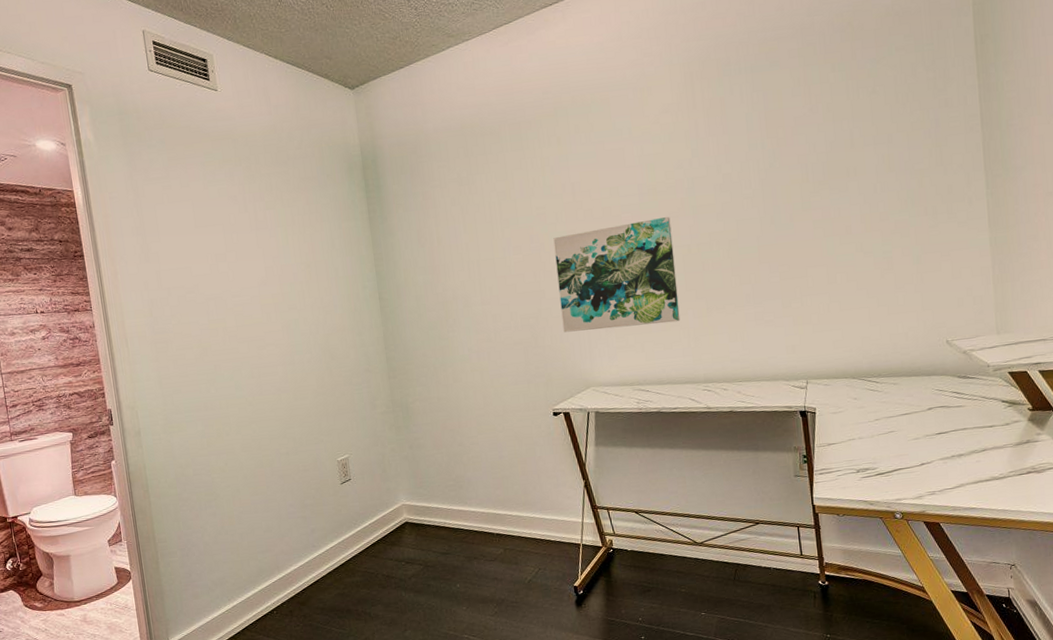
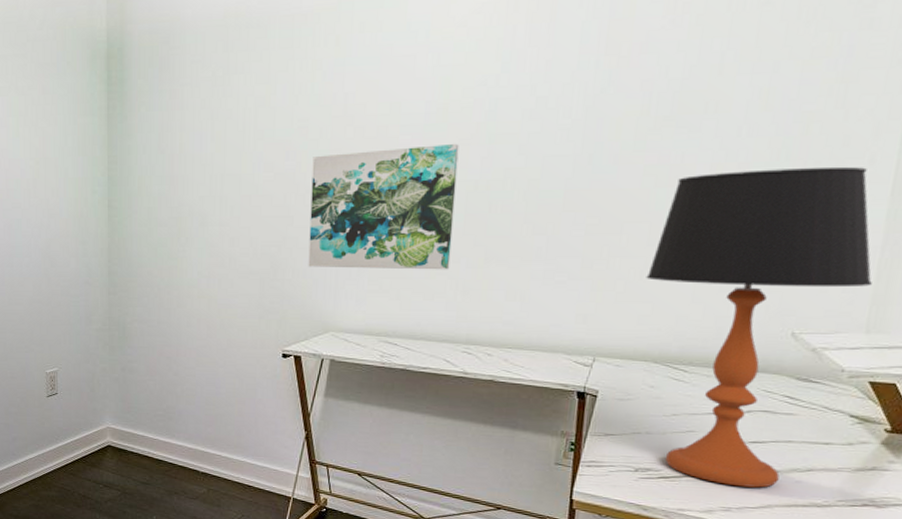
table lamp: none [832,208,992,473] -> present [646,166,872,488]

